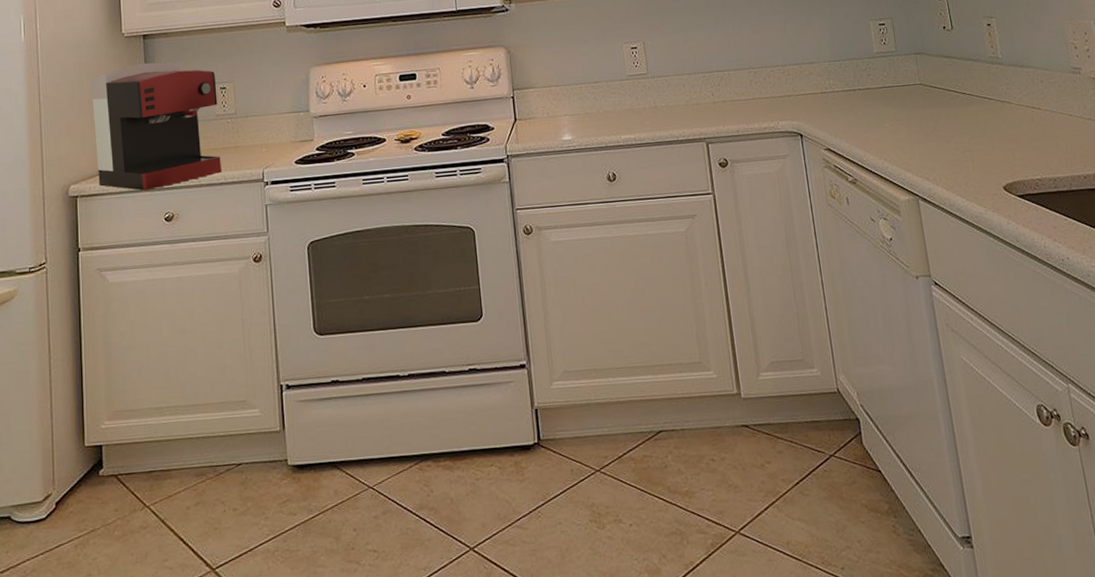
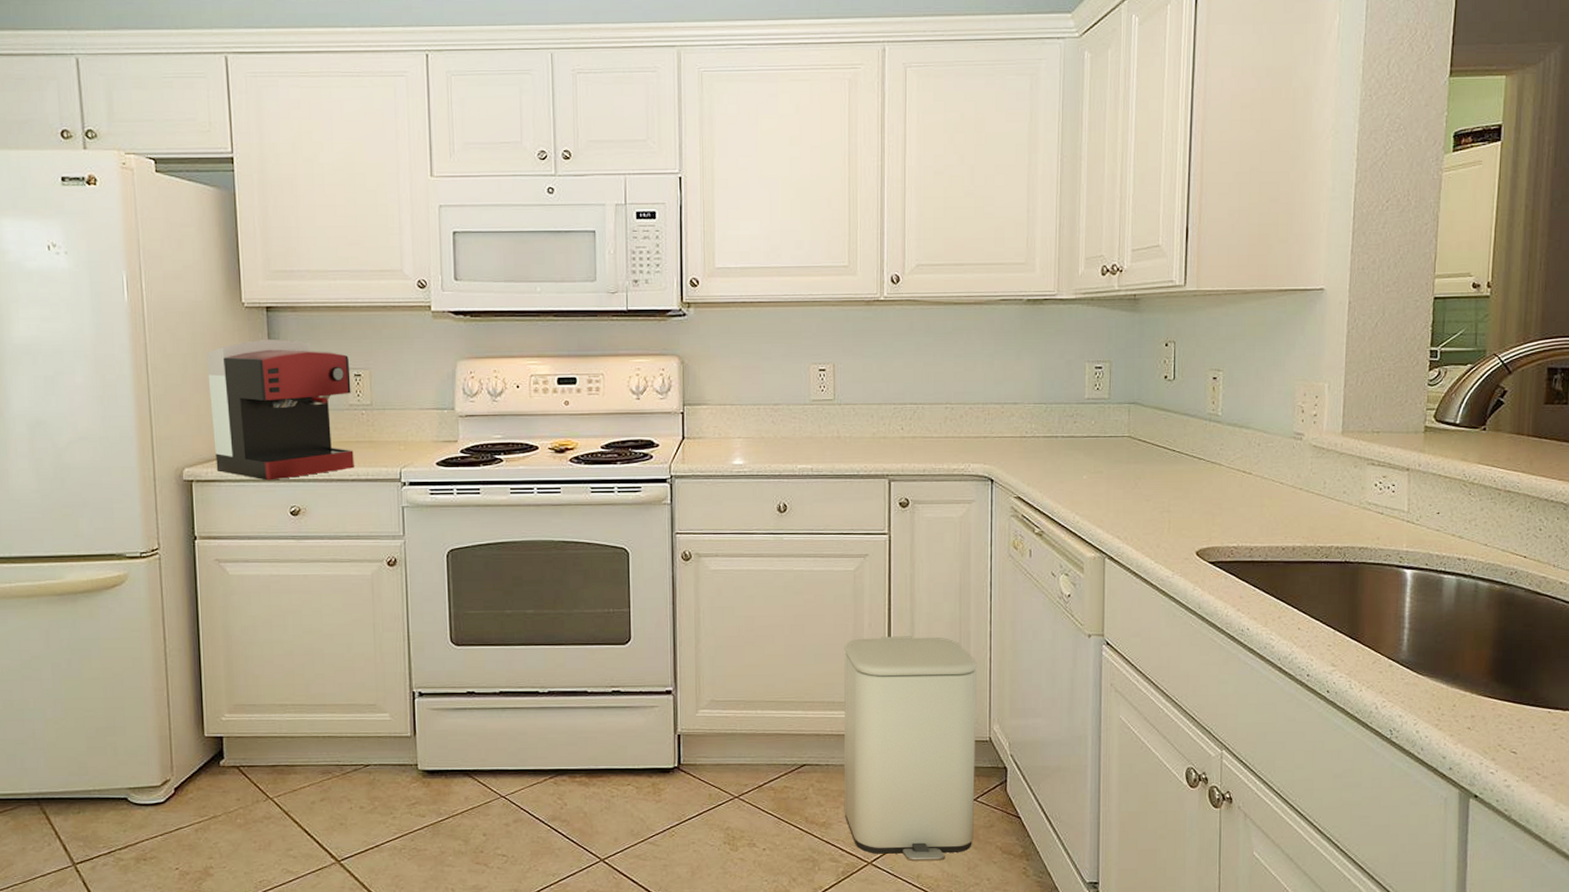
pedal bin: none [685,290,838,528] -> present [843,636,977,862]

